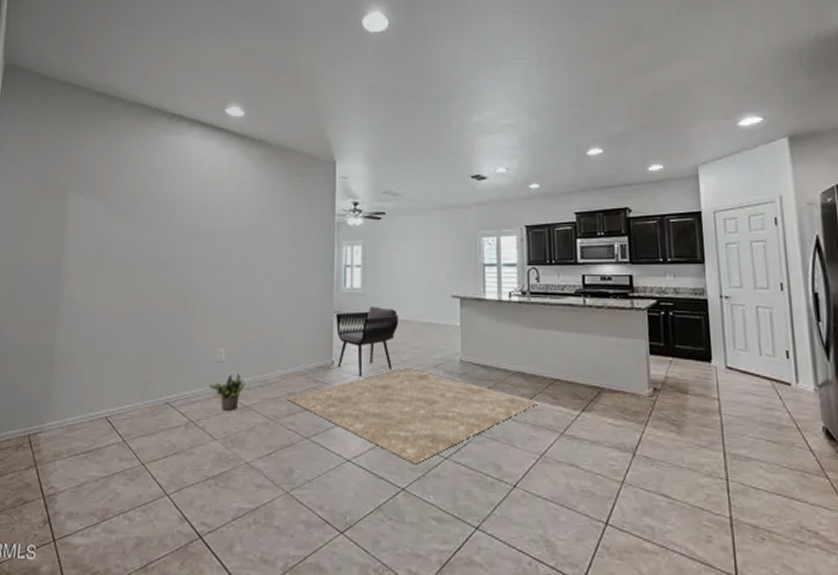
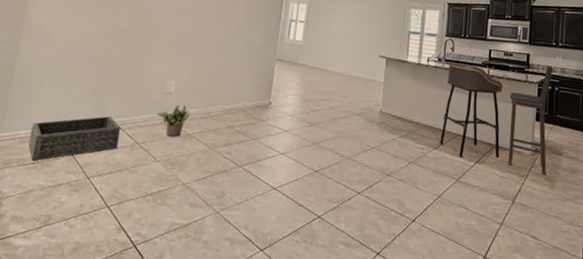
basket: none [77,394,172,450] -> present [28,116,121,161]
area rug: present [286,368,539,465] -> none [225,113,442,197]
armchair: present [335,306,399,376] -> none [273,57,333,117]
bar stool: none [534,293,609,406] -> present [440,61,503,158]
bar stool: none [613,287,671,420] -> present [508,66,554,176]

